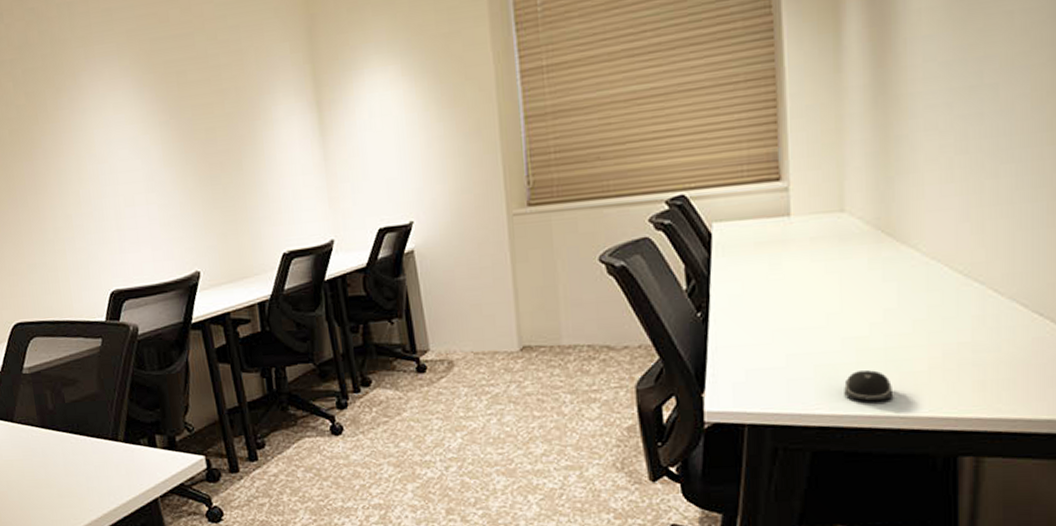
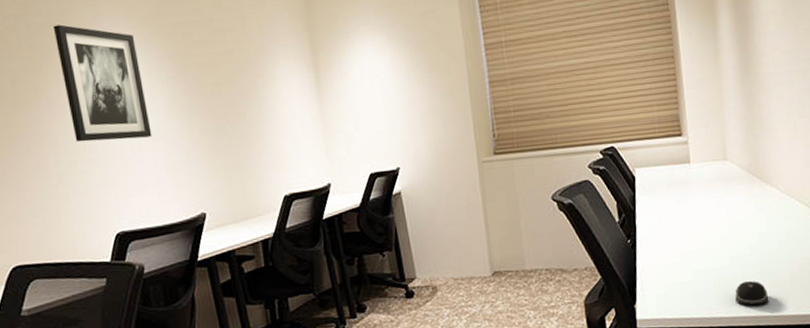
wall art: none [47,68,146,195] -> present [52,24,152,142]

